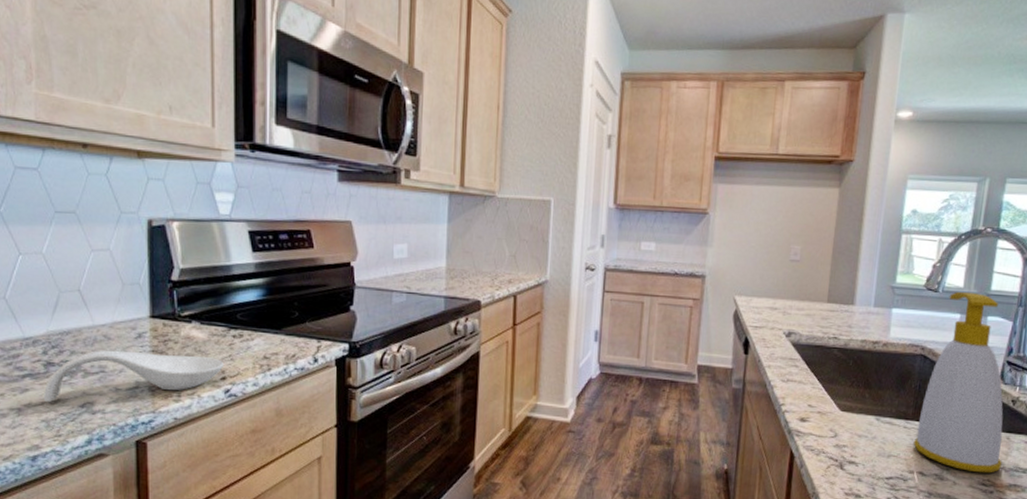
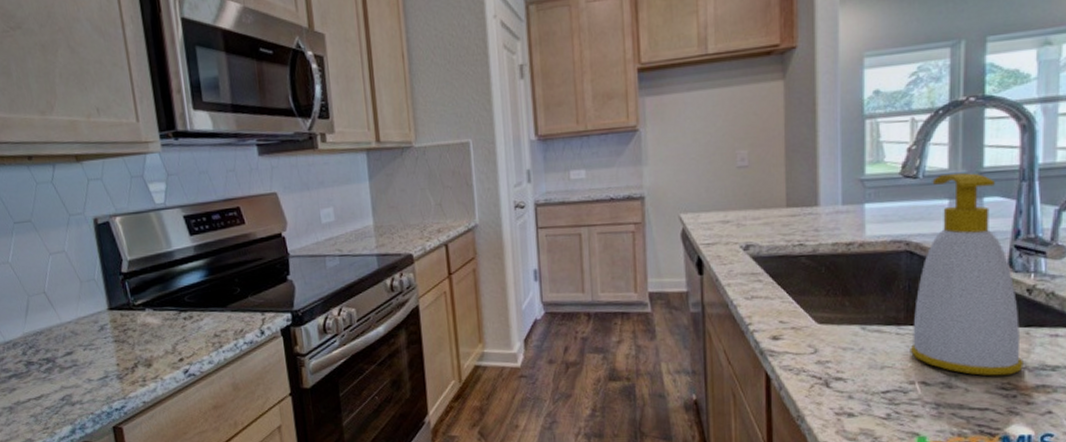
spoon rest: present [43,350,225,402] -> none [28,340,180,398]

